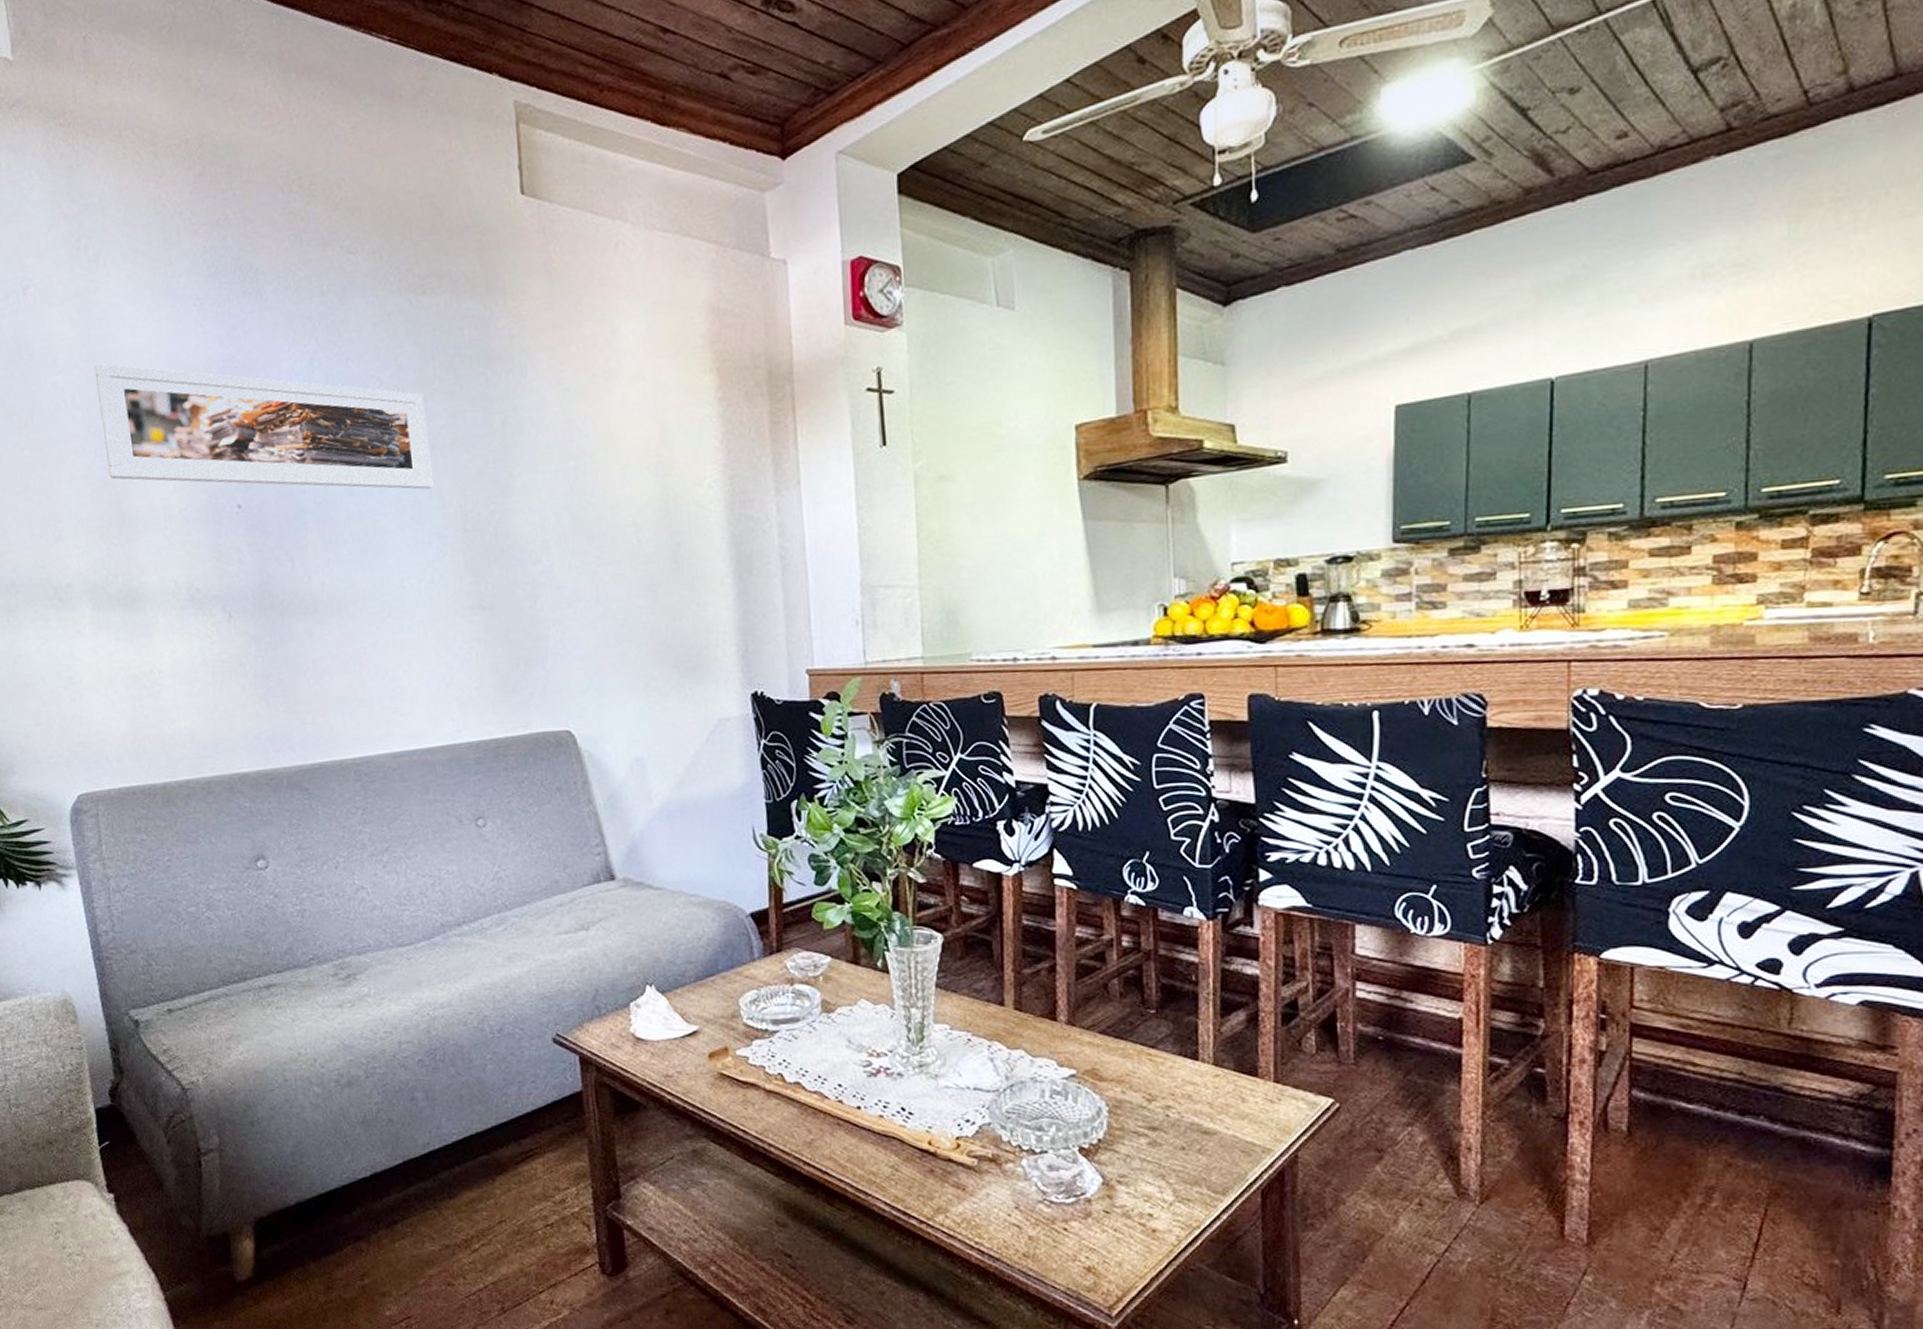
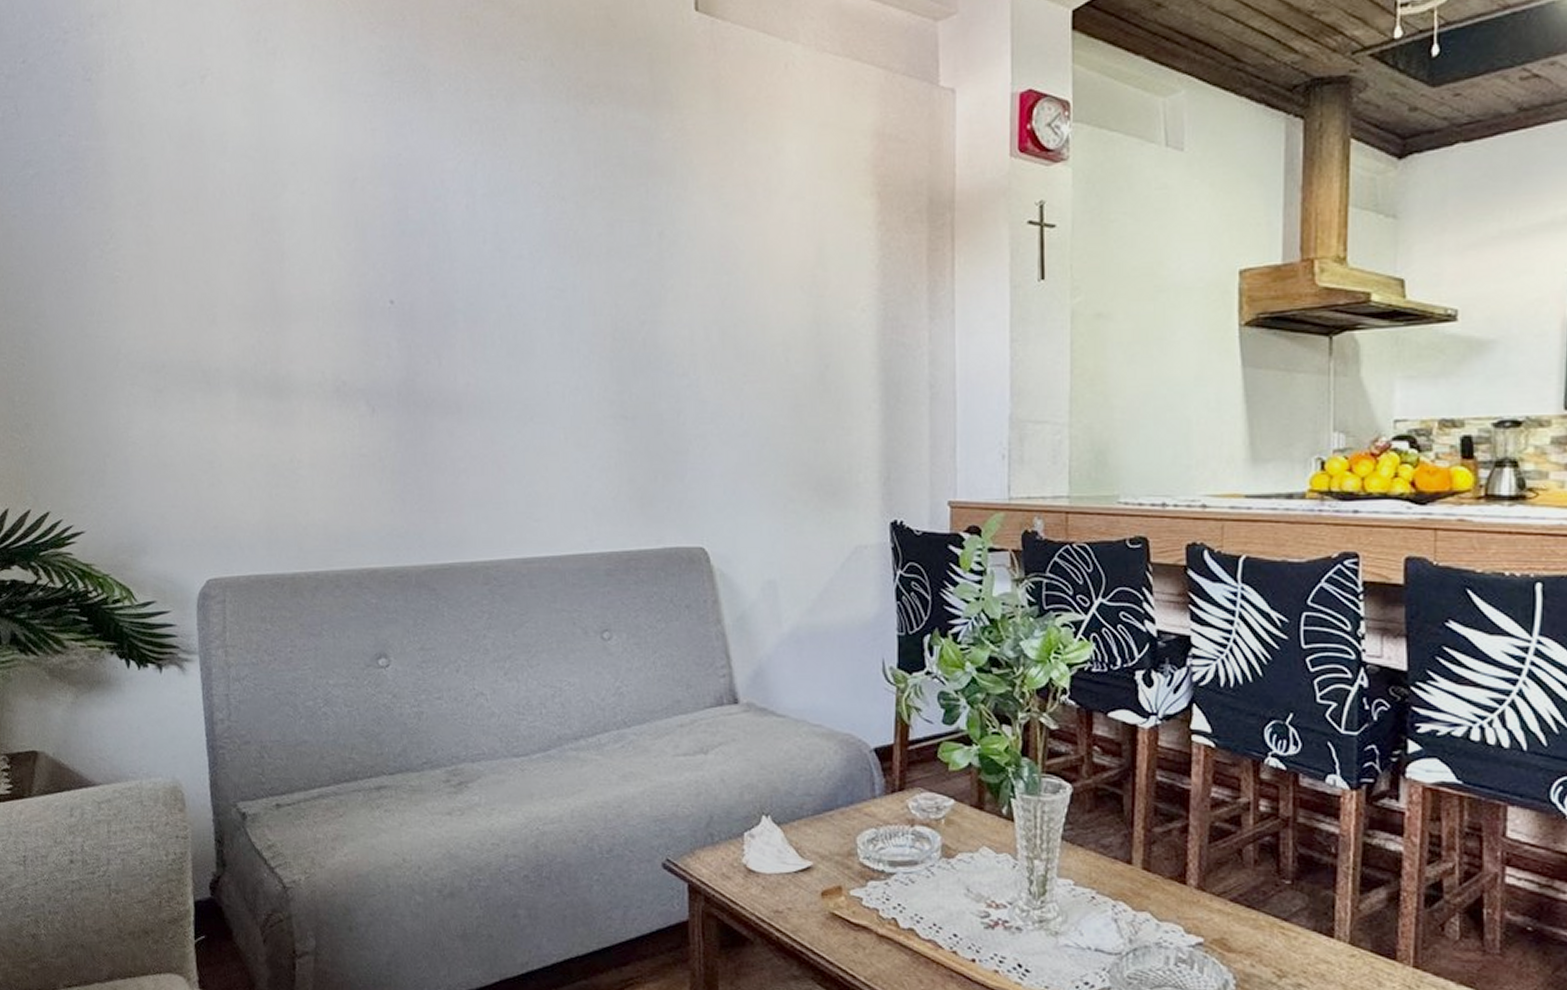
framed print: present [94,363,433,489] -> none [262,153,586,296]

